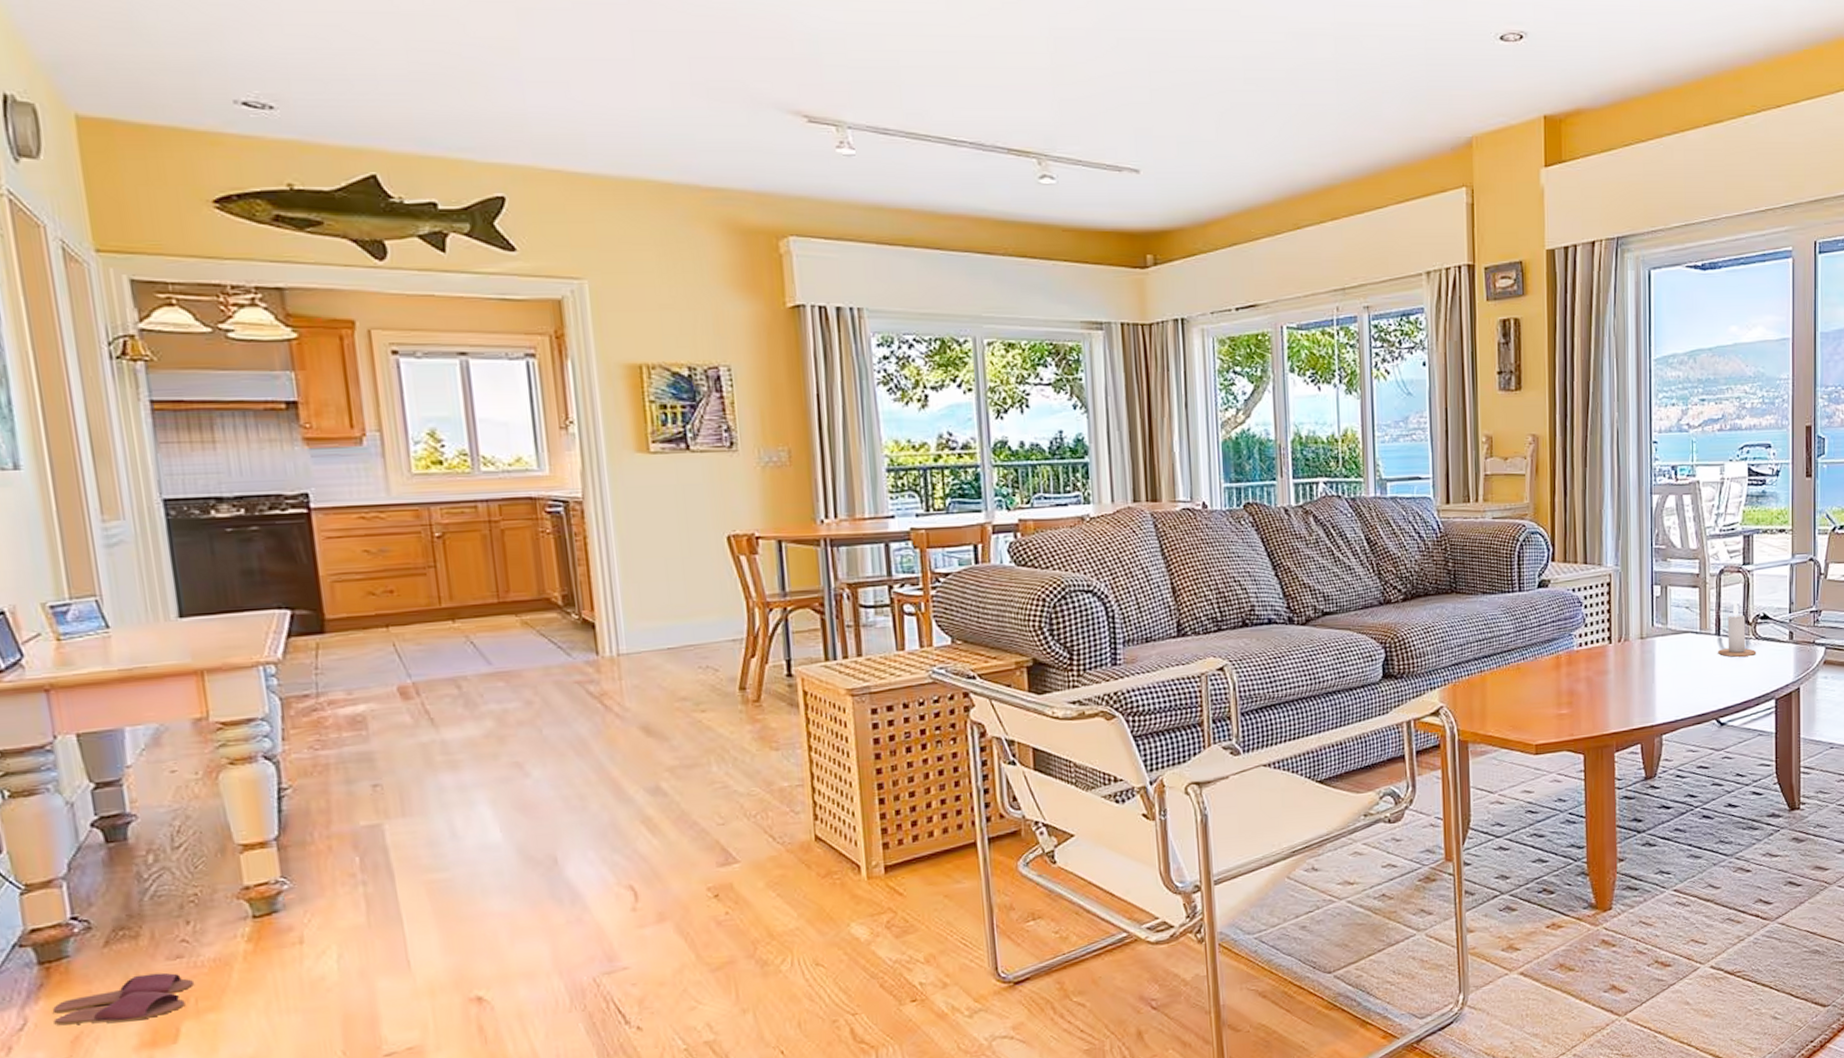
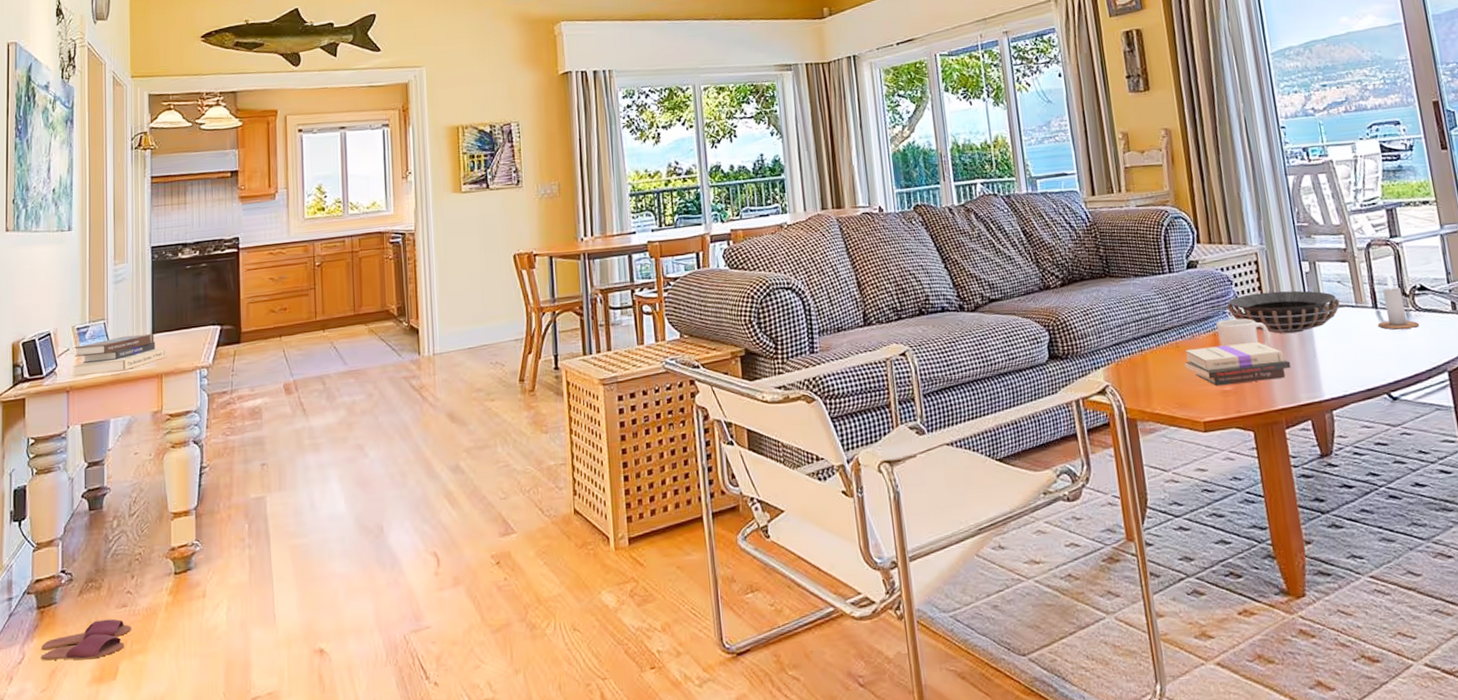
books: none [50,616,208,670] -> present [73,333,167,376]
books: none [1524,666,1629,709] -> present [1184,342,1291,386]
mug: none [1560,641,1612,670] -> present [1215,318,1271,347]
decorative bowl: none [1573,614,1685,659] -> present [1226,290,1340,334]

